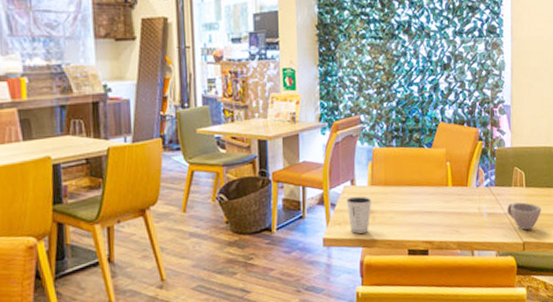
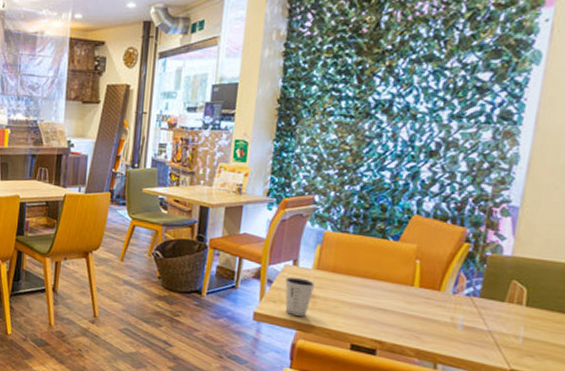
cup: present [507,202,541,230] -> none [492,321,546,357]

